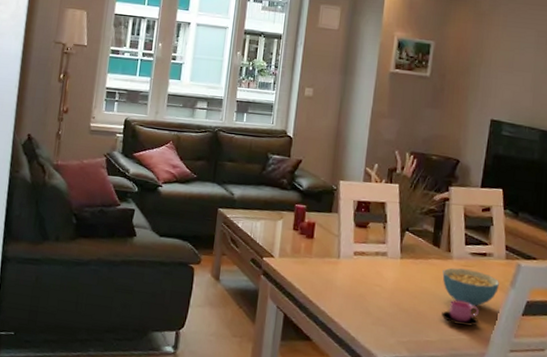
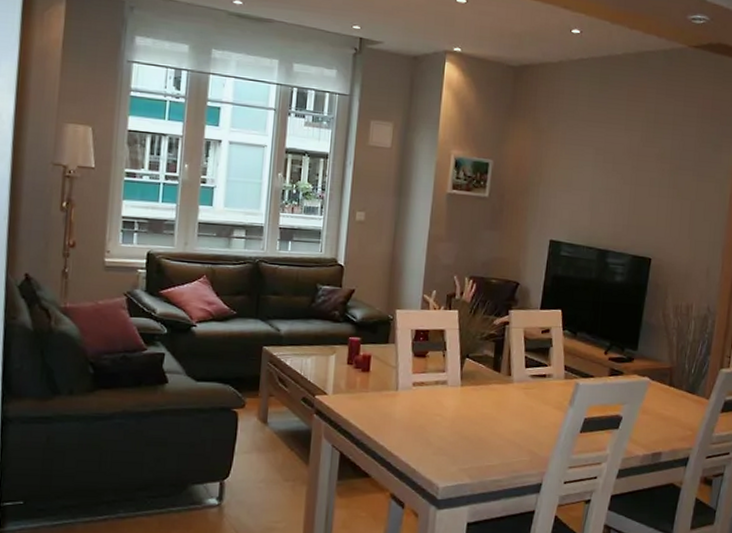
cup: present [441,299,479,326] -> none [502,423,539,447]
cereal bowl: present [442,267,499,308] -> none [503,391,558,429]

